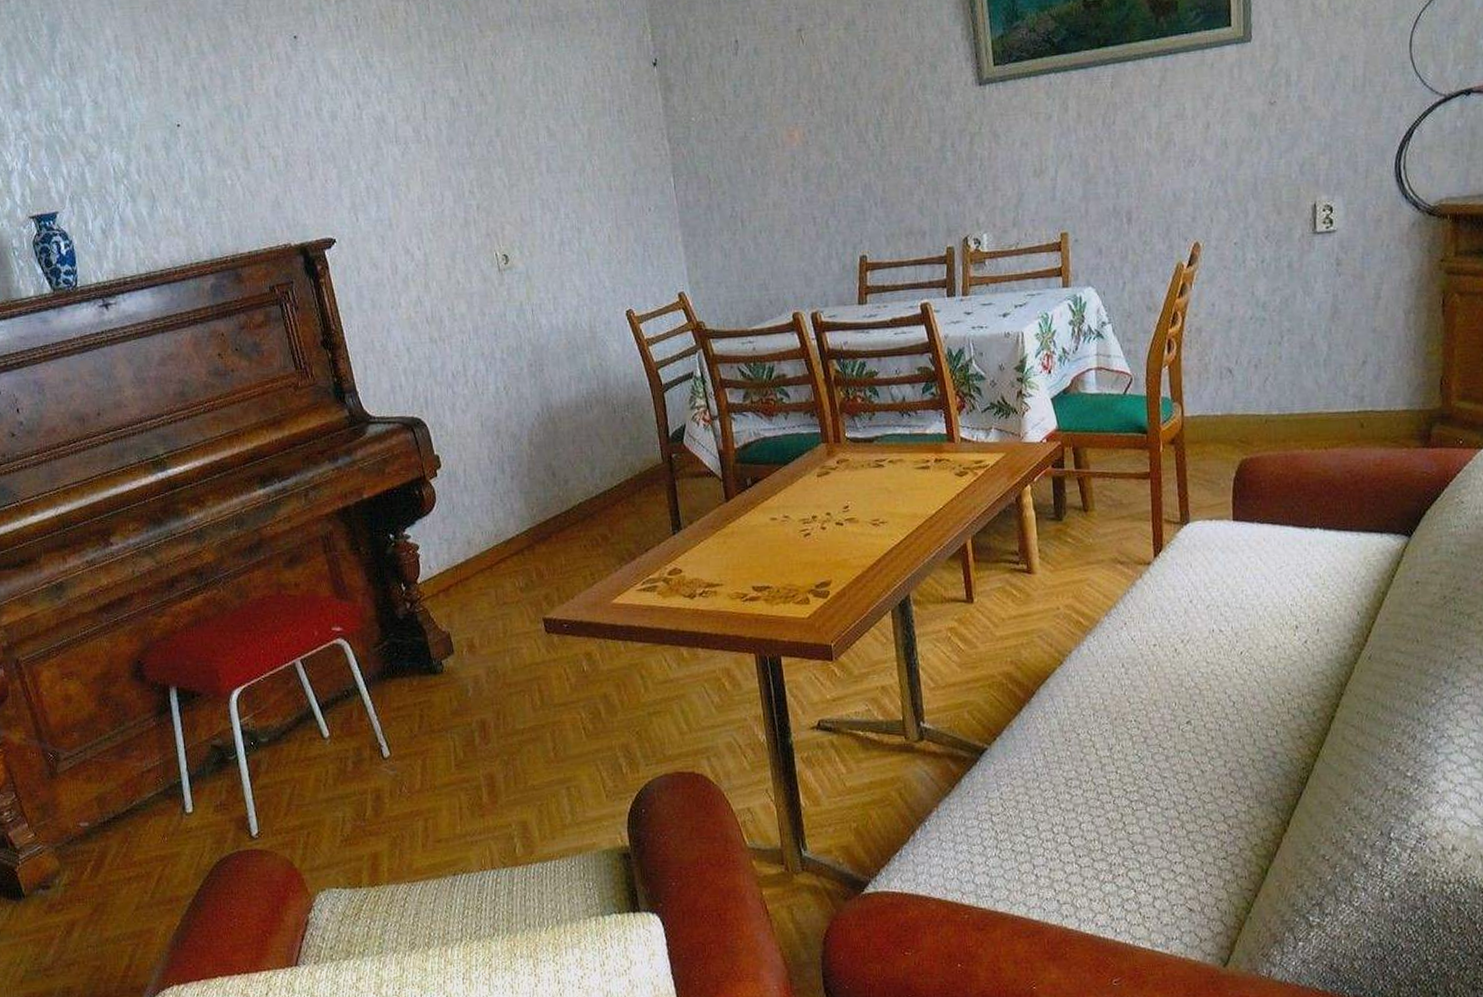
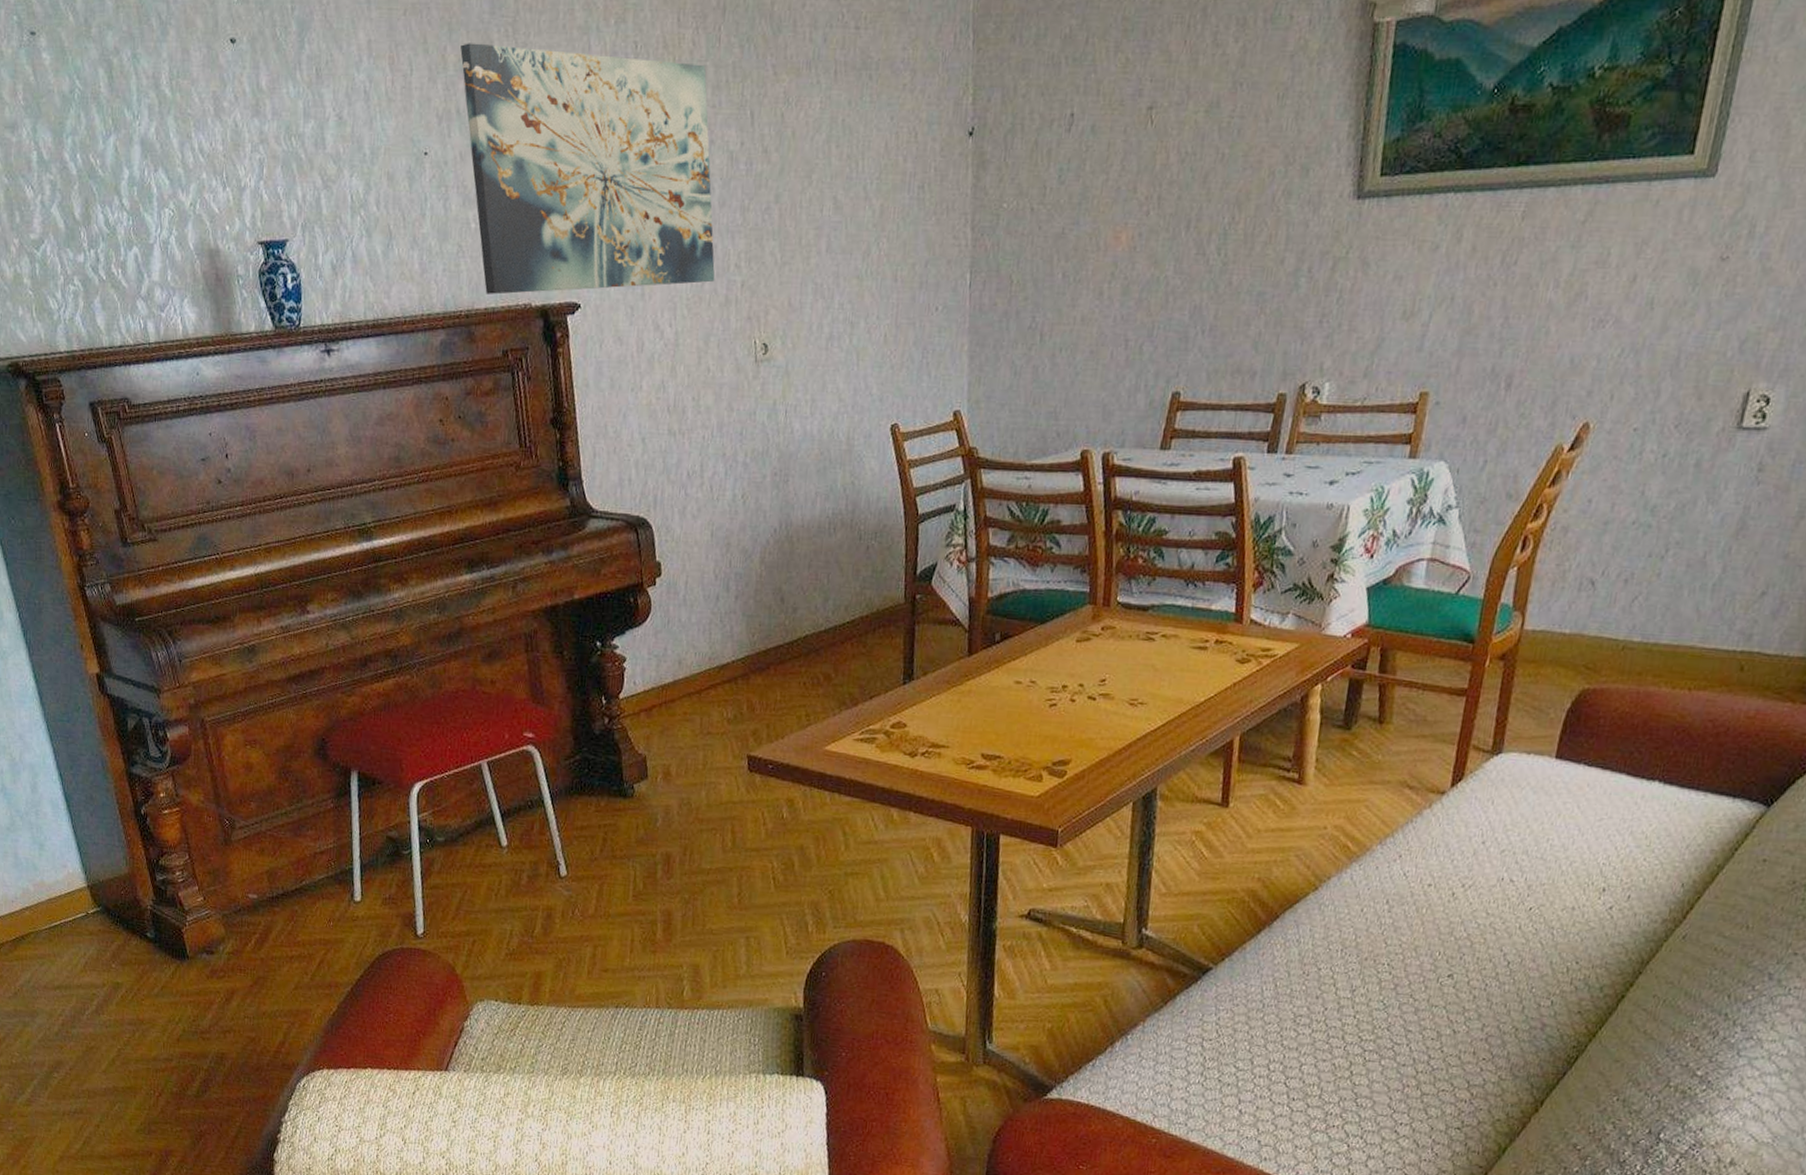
wall art: none [200,29,453,240] -> present [460,43,715,295]

